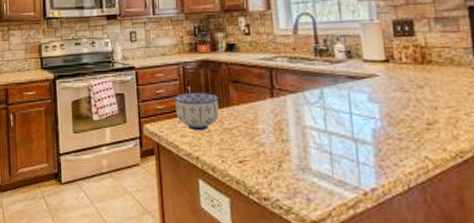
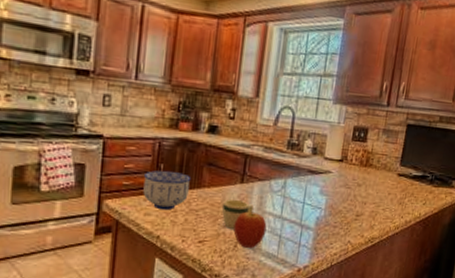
mug: none [257,115,292,147] -> present [222,198,254,229]
fruit: none [273,127,312,168] -> present [233,211,267,248]

